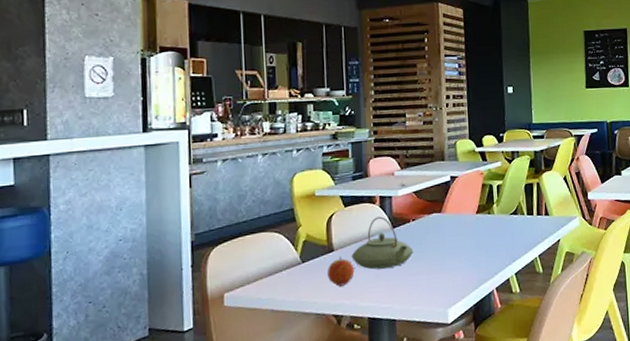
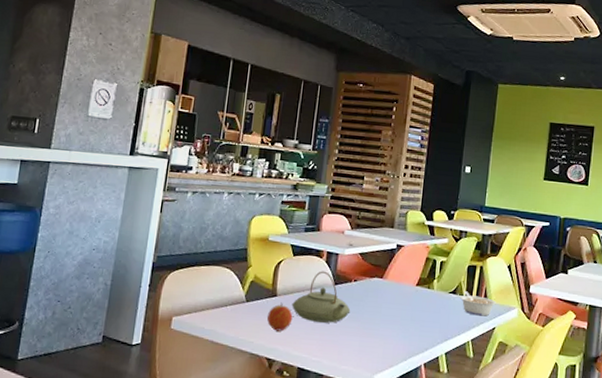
legume: none [521,209,558,232] -> present [460,291,496,317]

